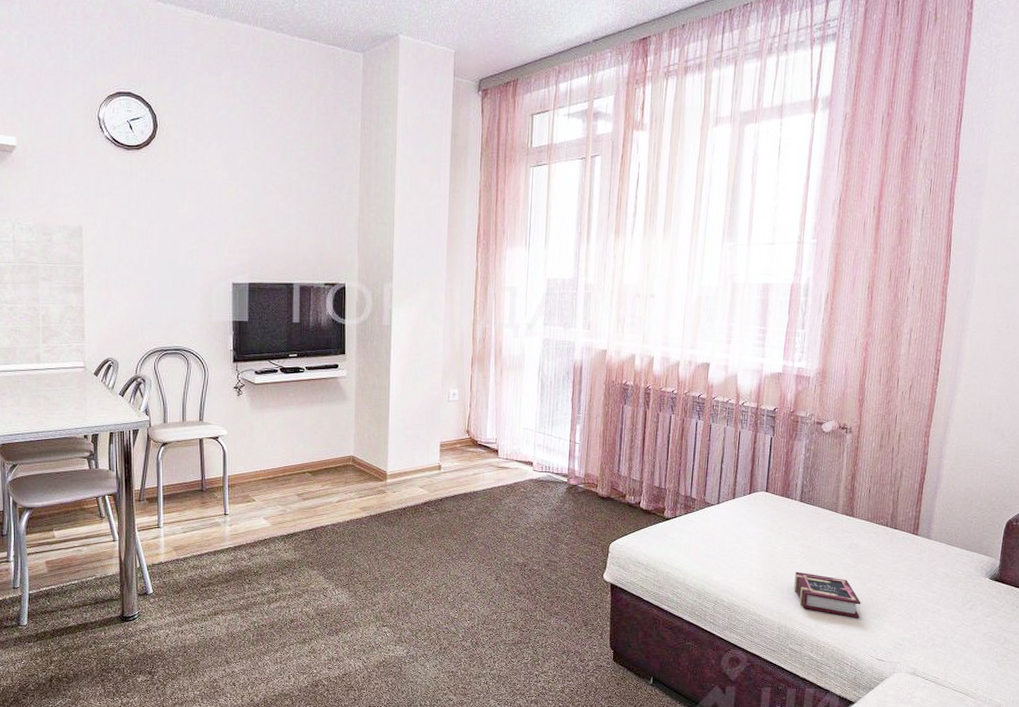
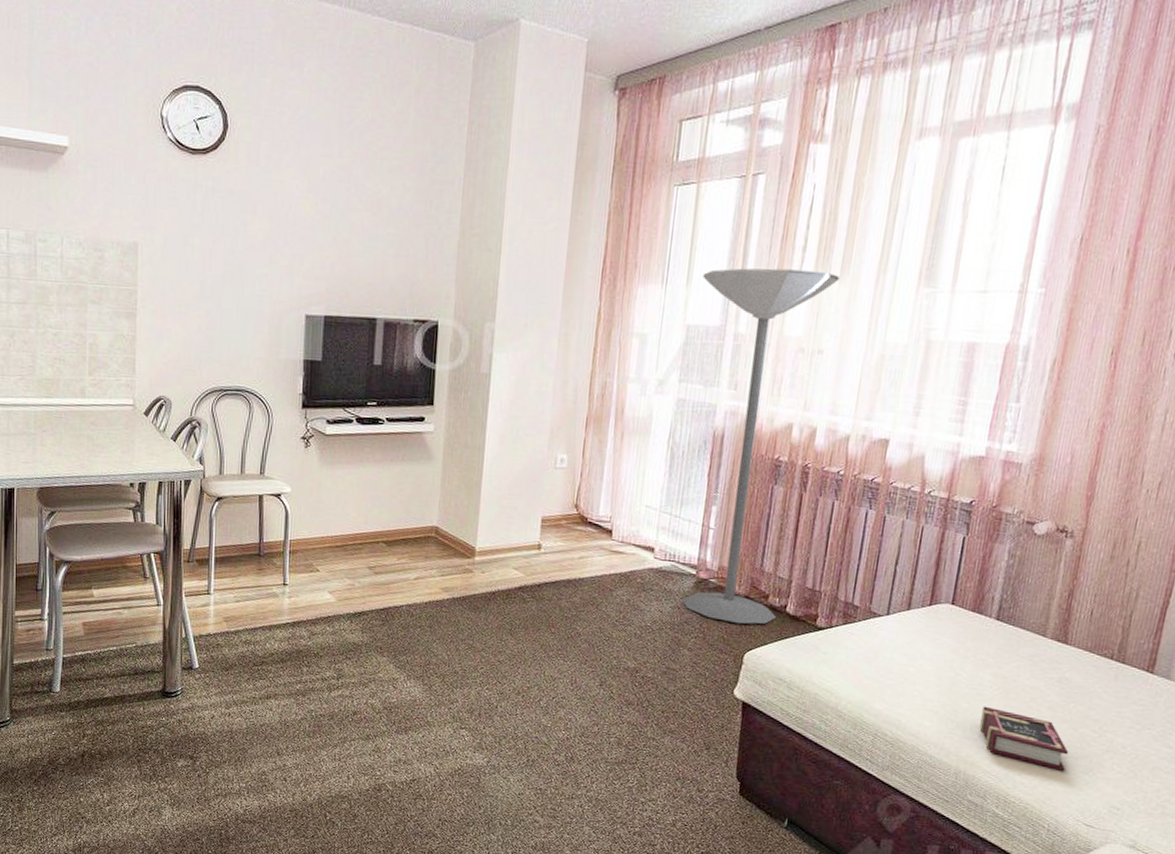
floor lamp: none [557,231,663,520] -> present [682,268,840,625]

